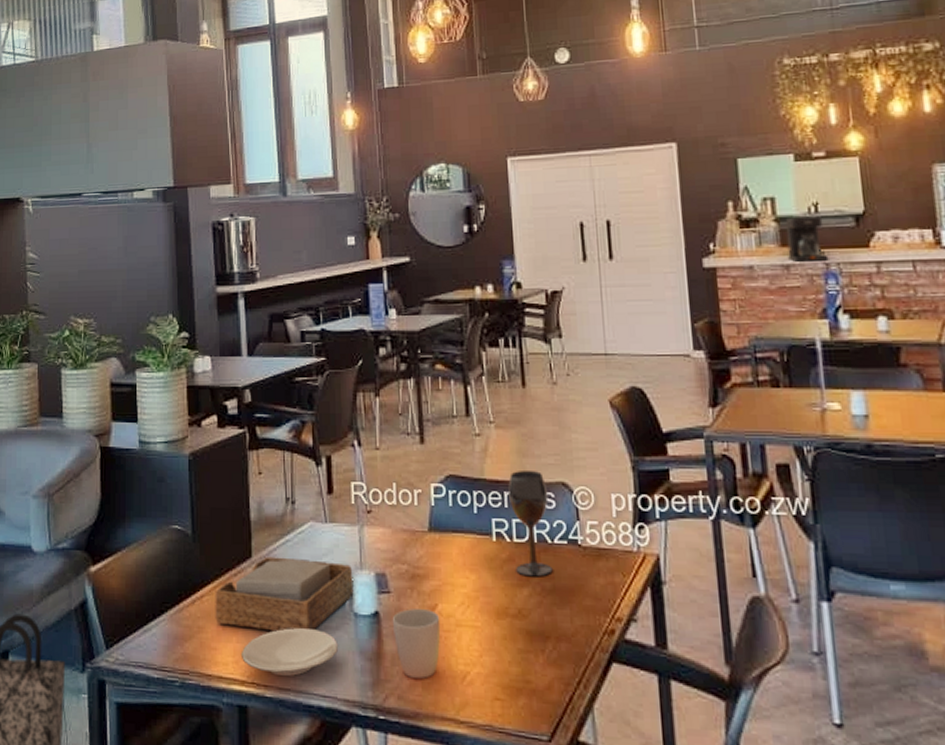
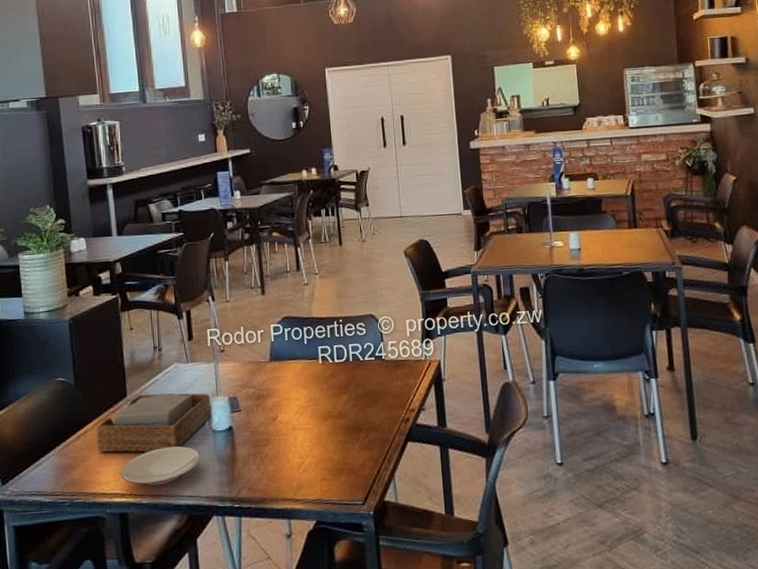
cup: present [392,609,441,679] -> none [243,420,281,473]
wine glass: present [508,471,553,577] -> none [330,308,364,387]
coffee maker: present [785,216,829,262] -> none [526,108,556,142]

